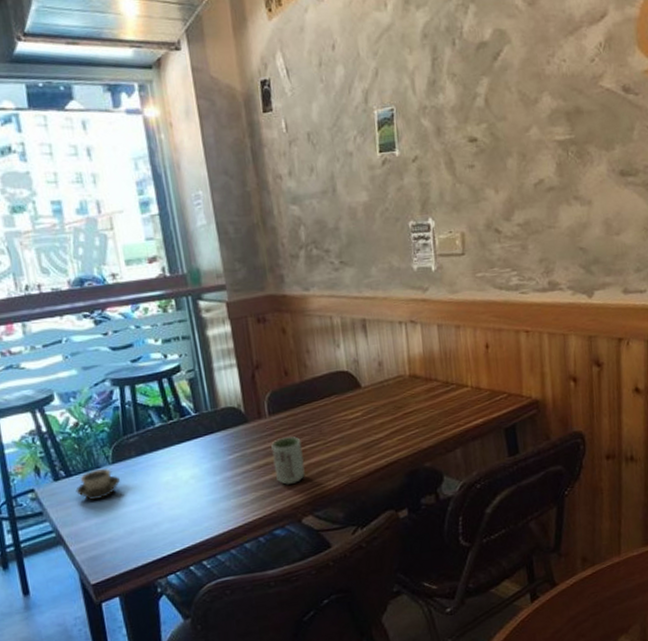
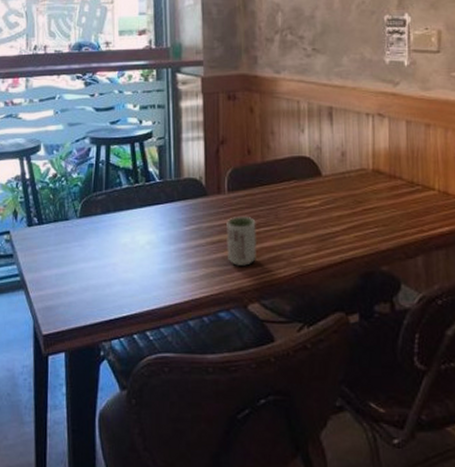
cup: present [75,468,121,500] -> none [44,220,85,250]

